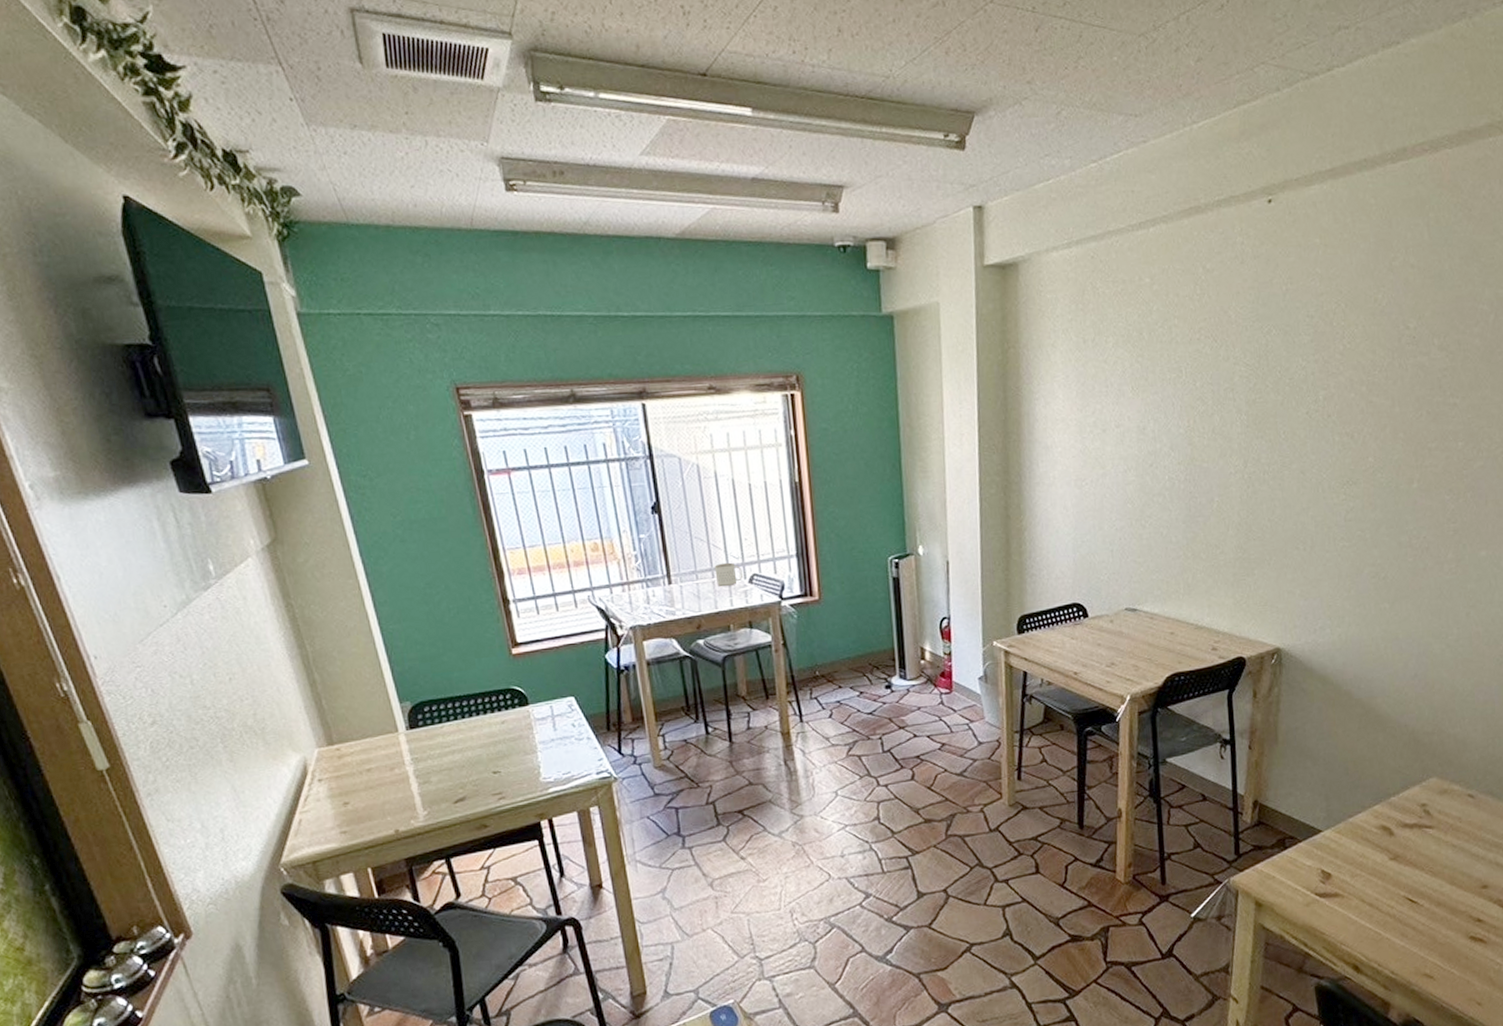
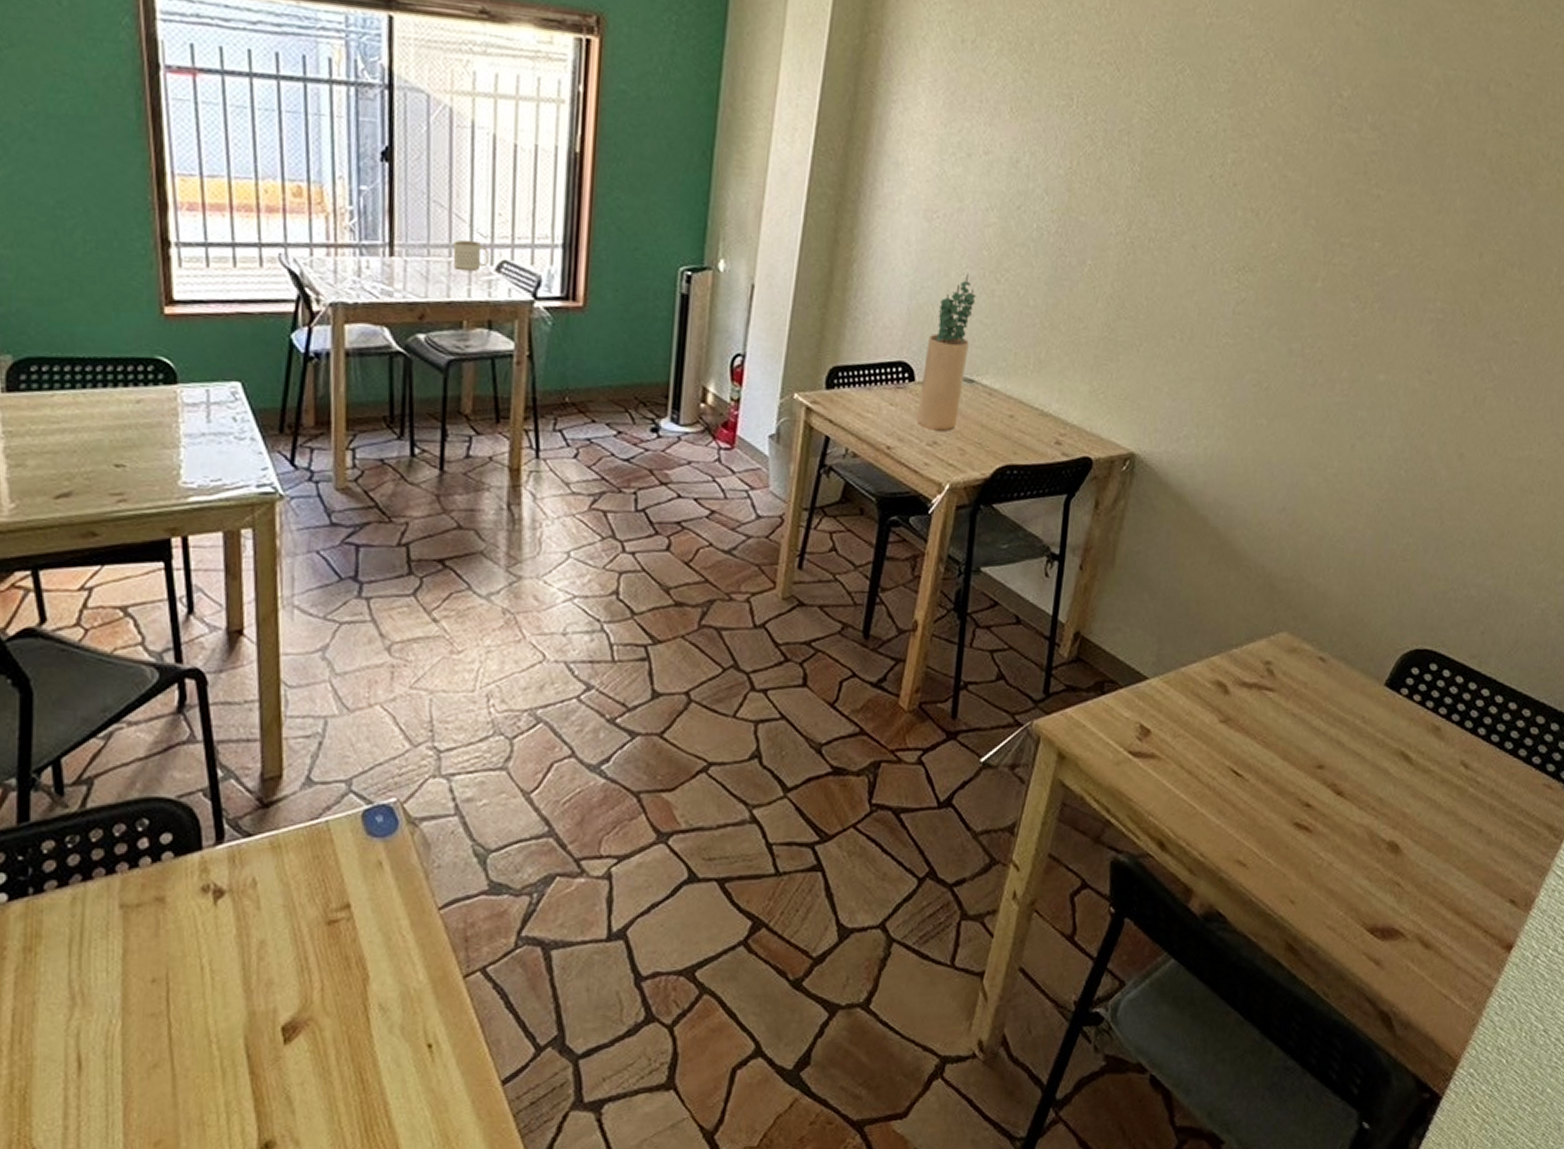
vase: none [1093,524,1129,654] -> present [917,273,976,431]

